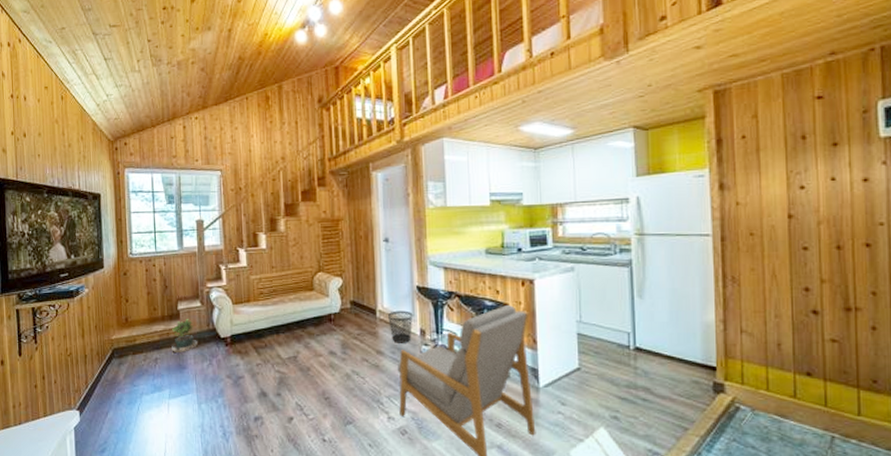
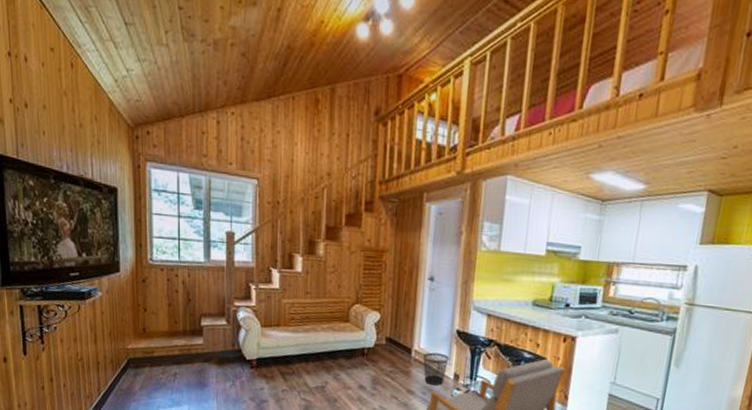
potted plant: present [172,319,197,355] -> none [193,336,221,371]

